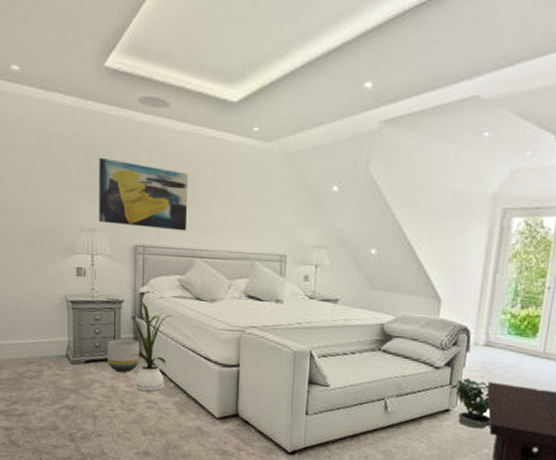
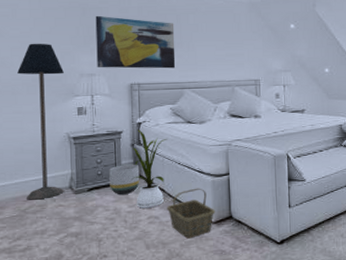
floor lamp: none [15,186,63,365] -> present [17,43,64,200]
basket: none [166,376,220,432] -> present [166,188,215,239]

